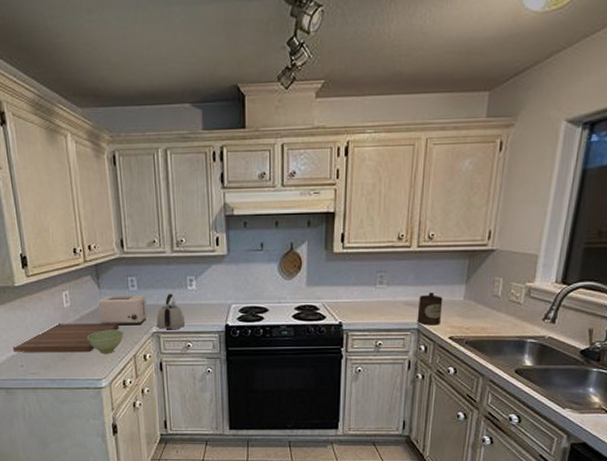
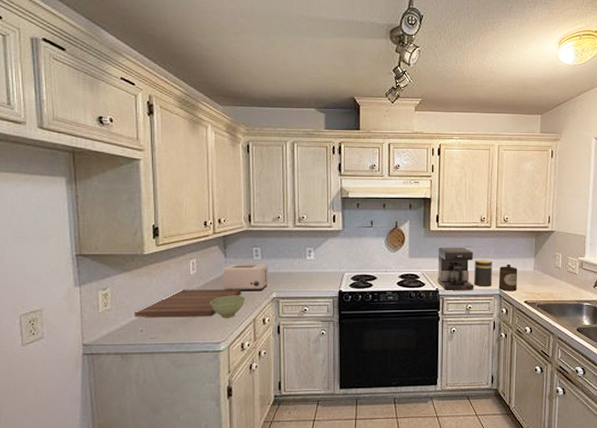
kettle: present [157,293,186,330] -> none [277,263,303,296]
coffee maker: none [341,272,387,324] -> present [437,247,474,290]
cylinder: none [386,287,411,319] -> present [474,259,493,286]

